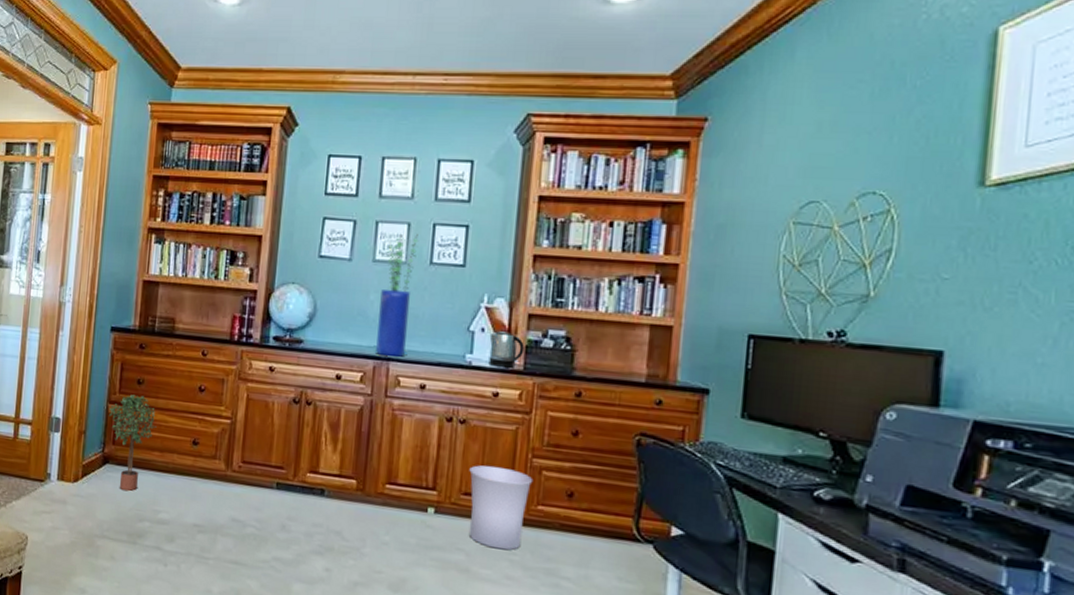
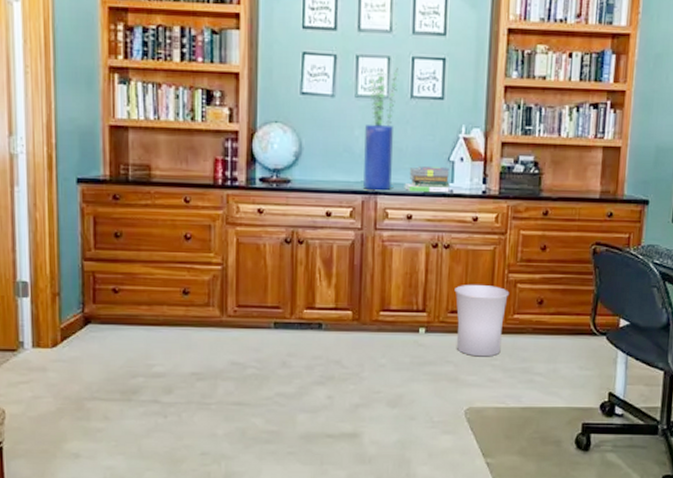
potted tree: present [109,394,157,492] -> none [84,249,141,350]
books: none [418,333,470,364] -> present [404,165,450,193]
kettle: present [488,331,524,368] -> none [468,160,499,193]

